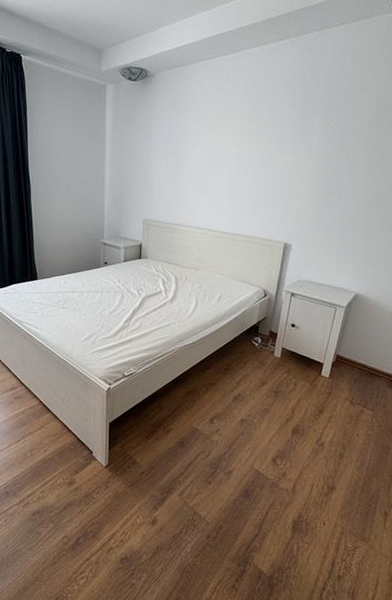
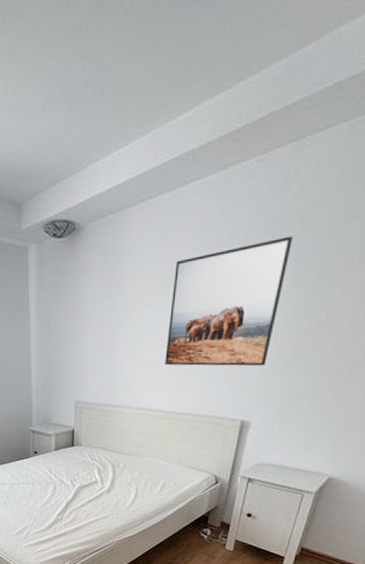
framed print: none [221,99,319,199] -> present [165,236,293,366]

